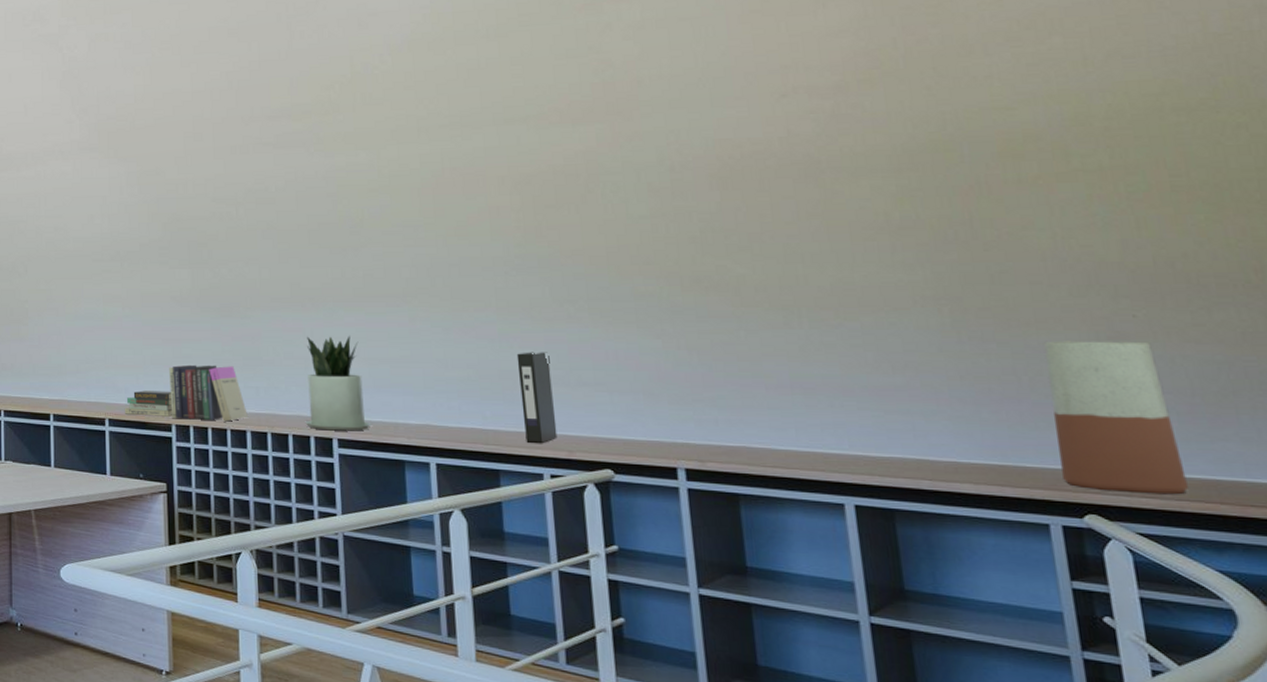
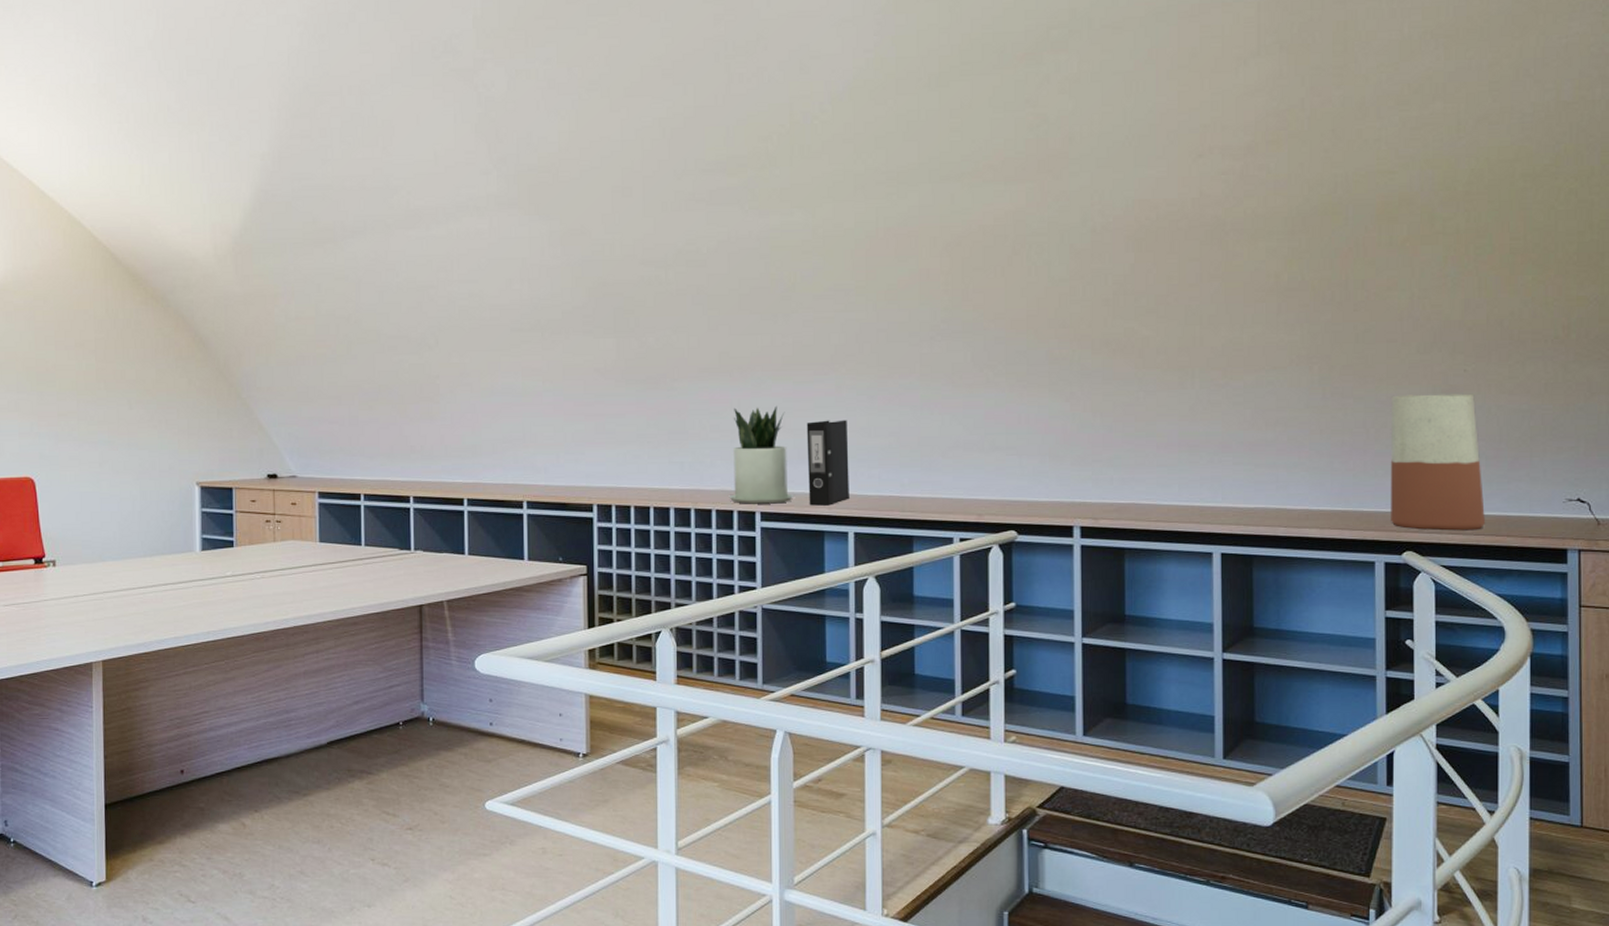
books: present [124,390,173,417] -> none [543,469,595,497]
books: present [169,364,248,422] -> none [591,440,671,499]
binder: none [381,350,429,435] -> present [806,420,849,506]
binder: present [516,352,558,444] -> none [936,417,969,509]

